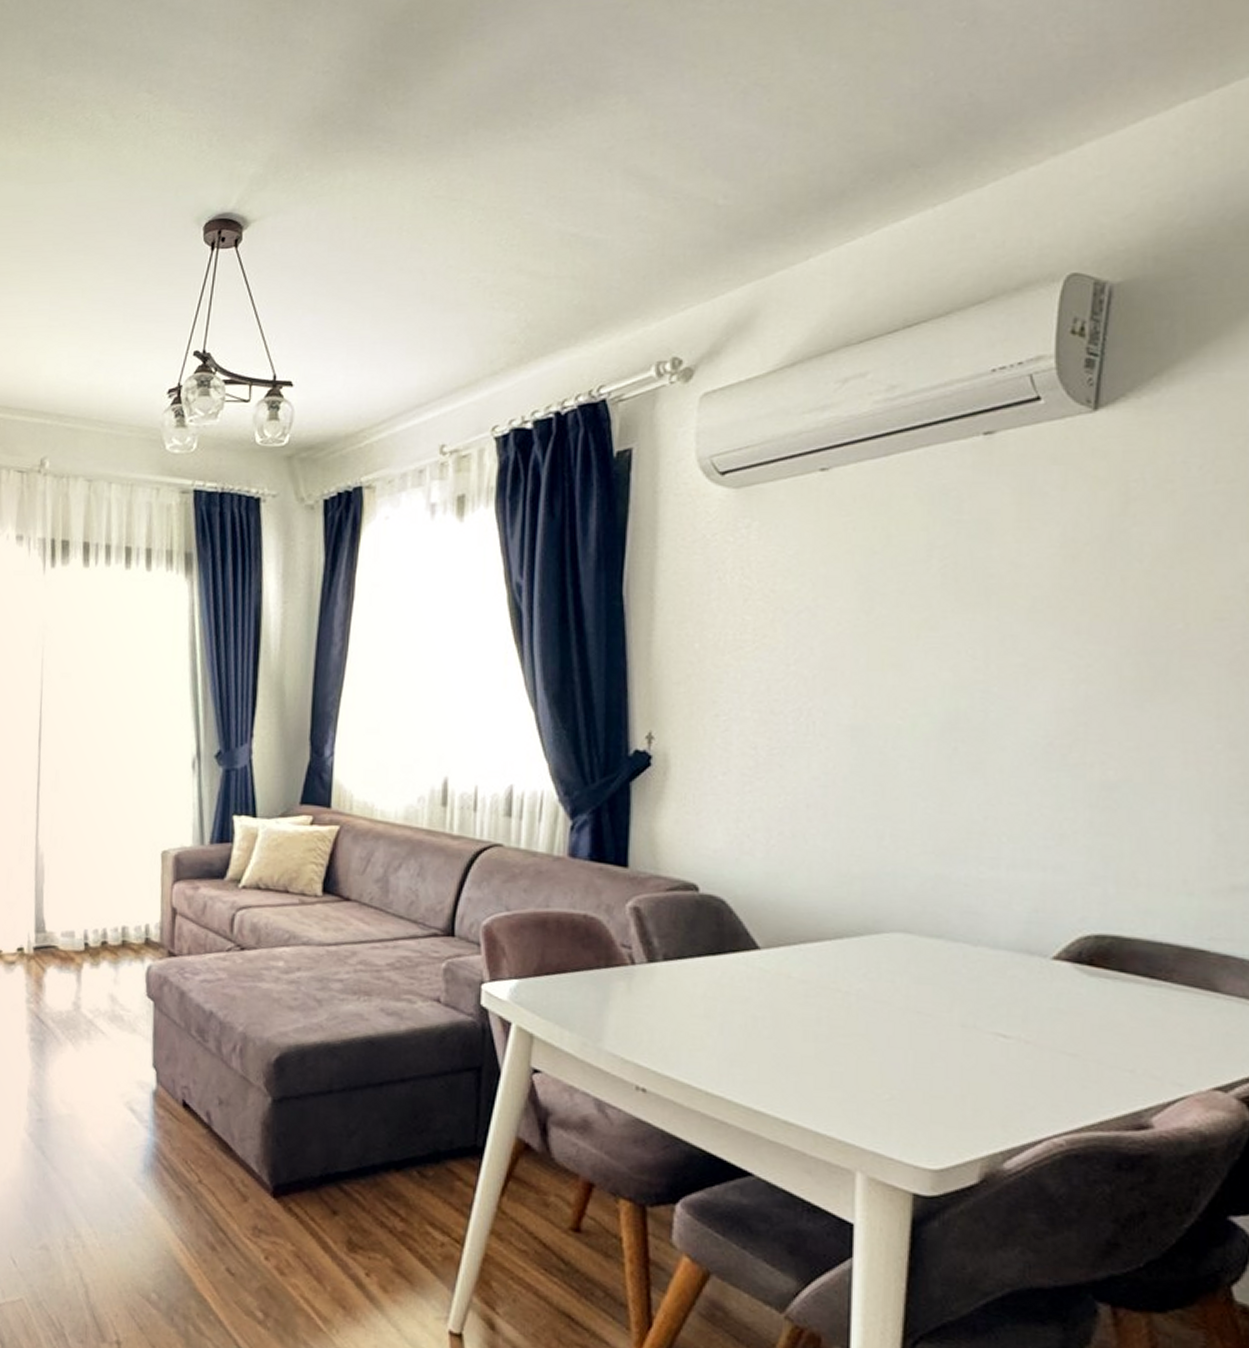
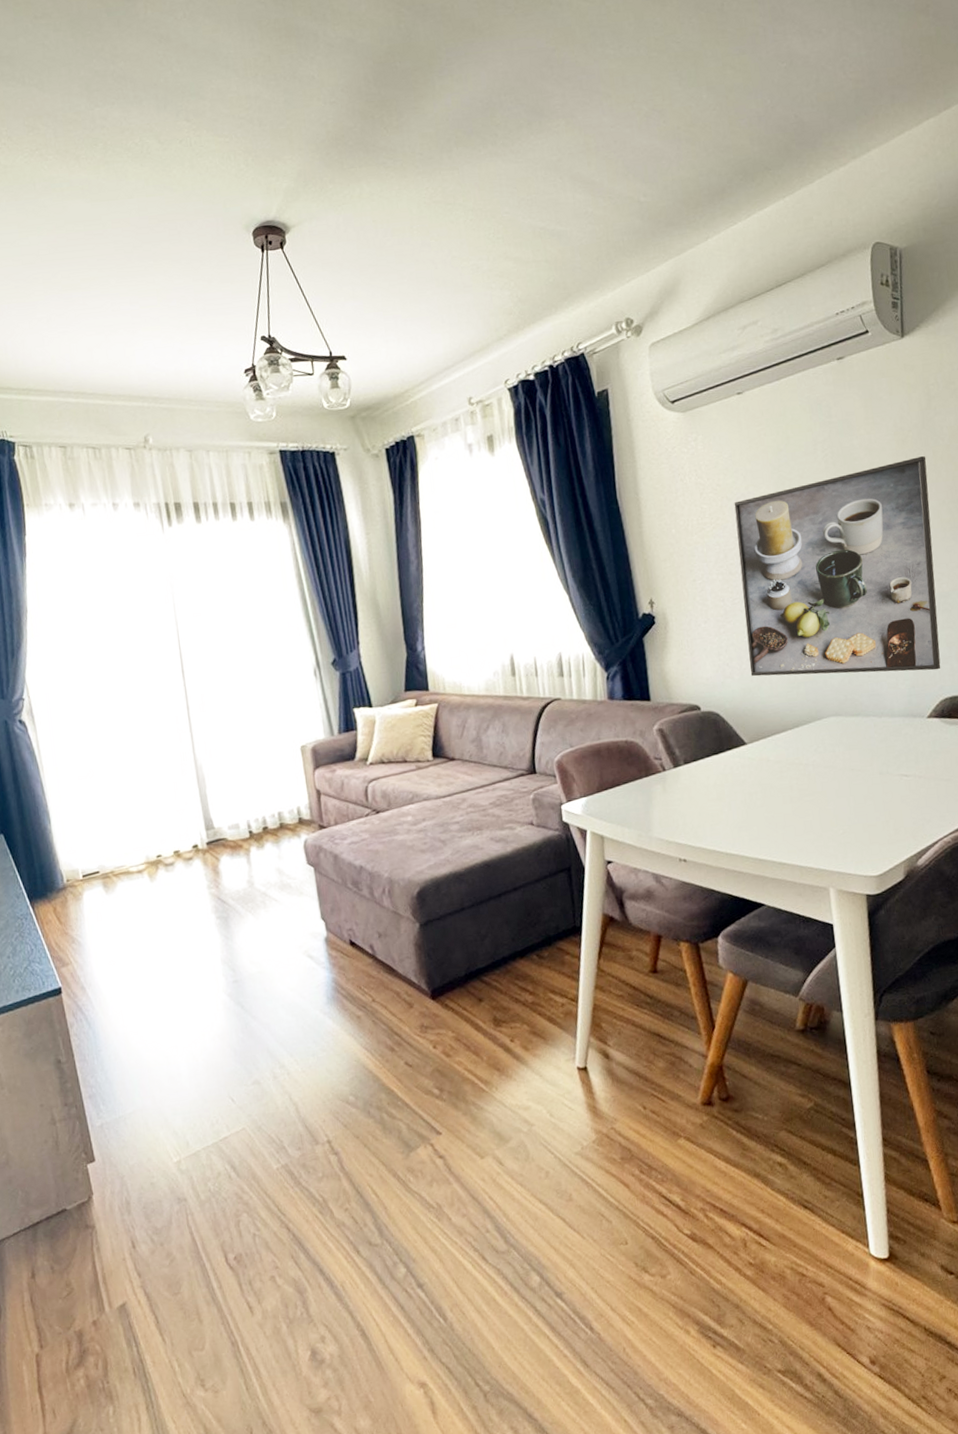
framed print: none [781,583,1109,893] -> present [734,456,941,677]

